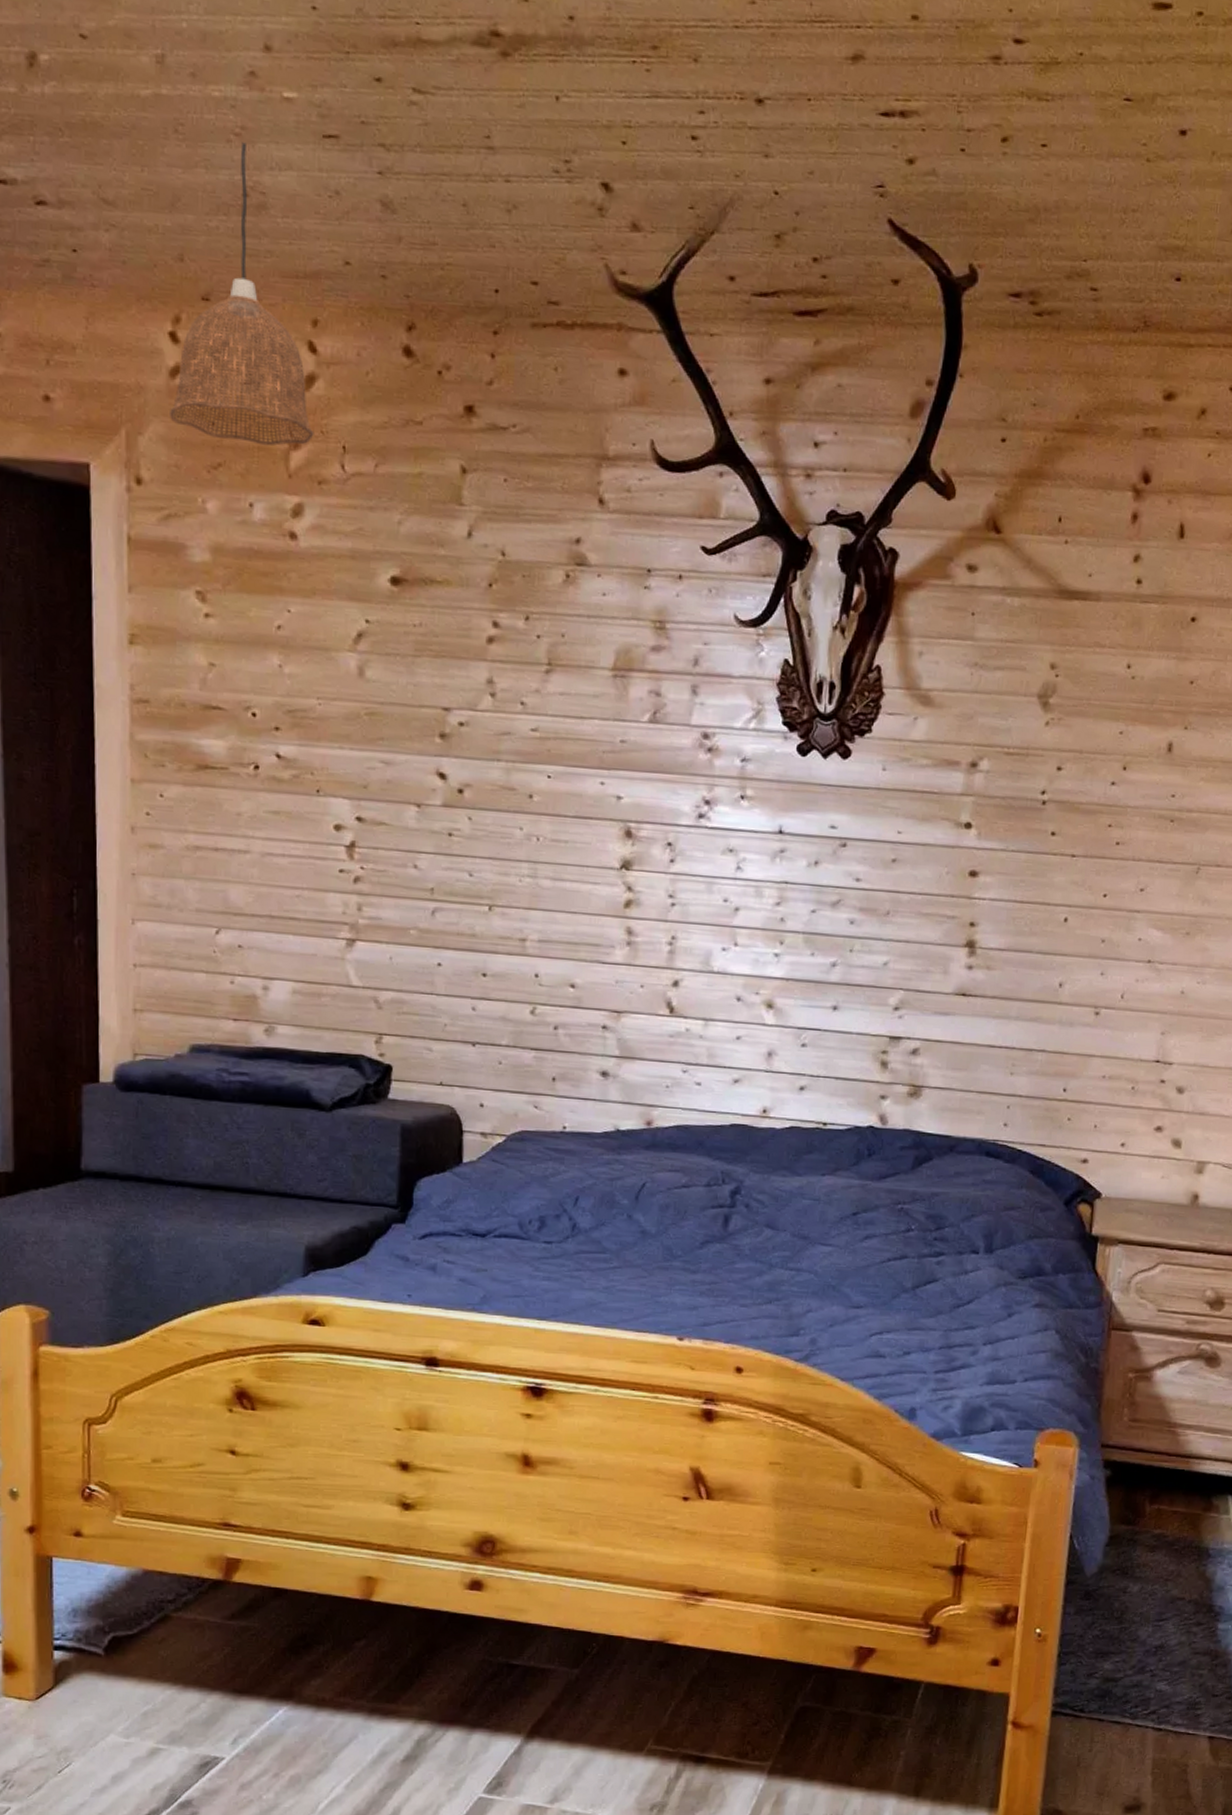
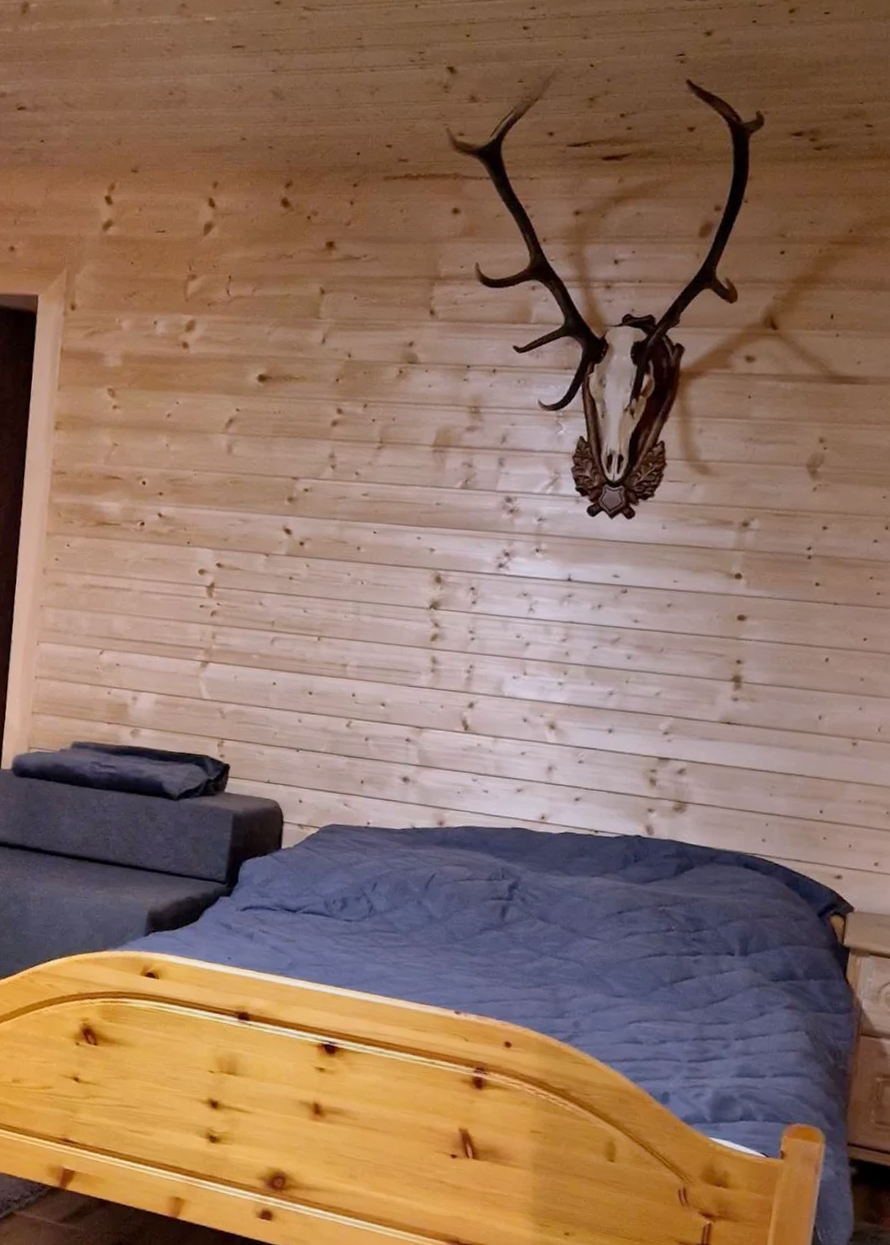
pendant lamp: present [170,142,314,446] -> none [100,55,208,278]

